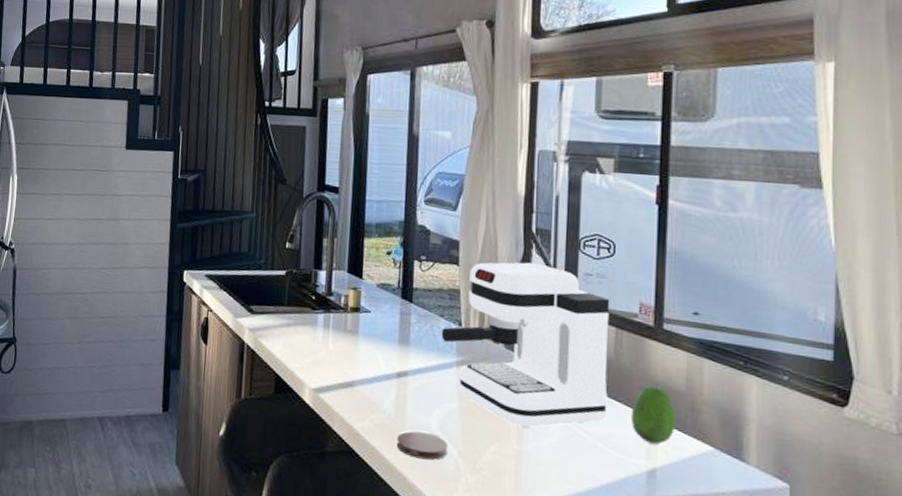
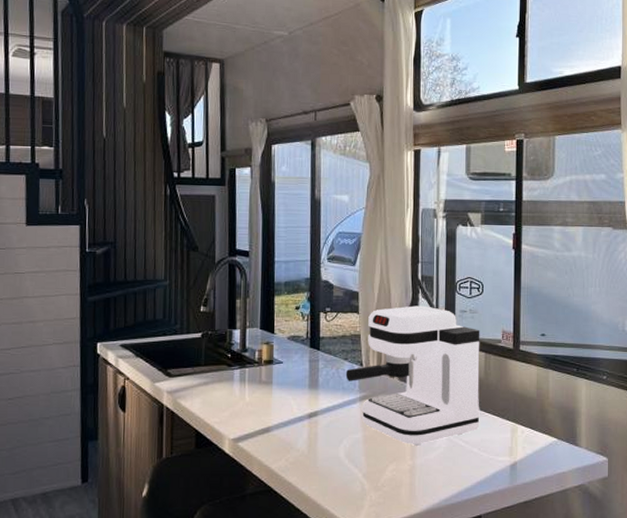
coaster: present [396,431,449,460] -> none [310,463,355,486]
fruit: present [630,385,677,445] -> none [497,395,530,443]

